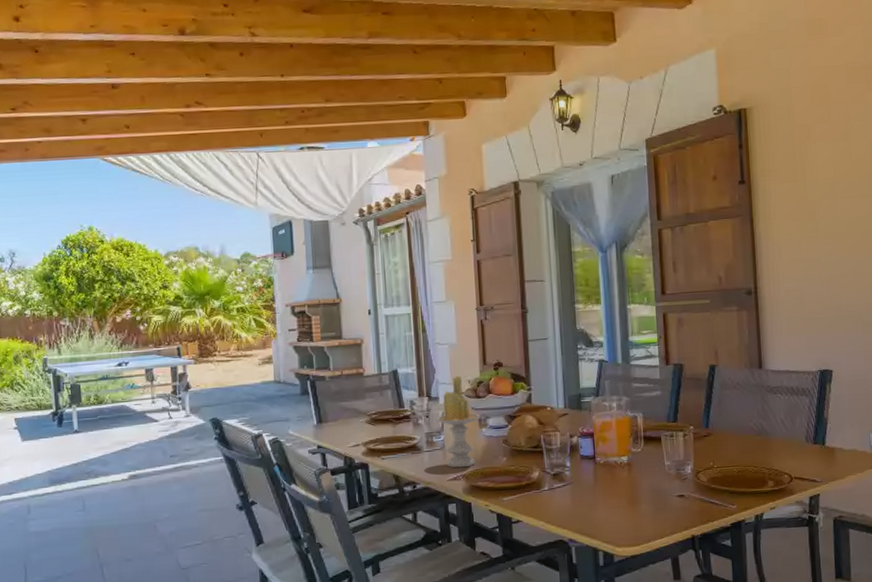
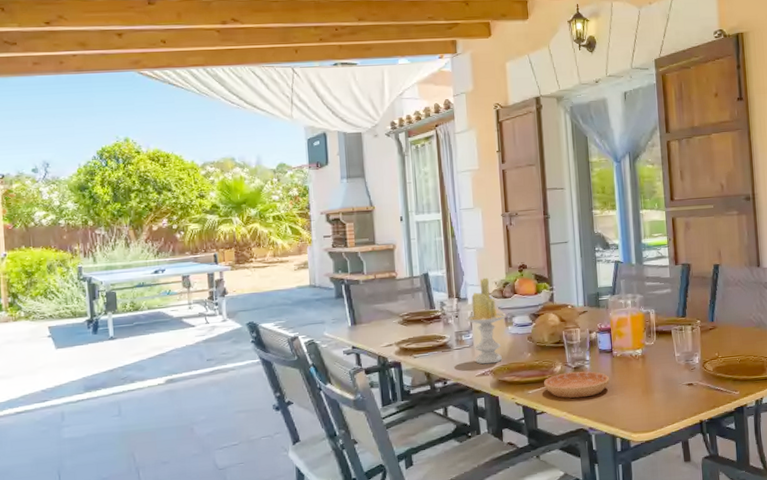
saucer: none [520,478,592,508] -> present [544,371,609,399]

